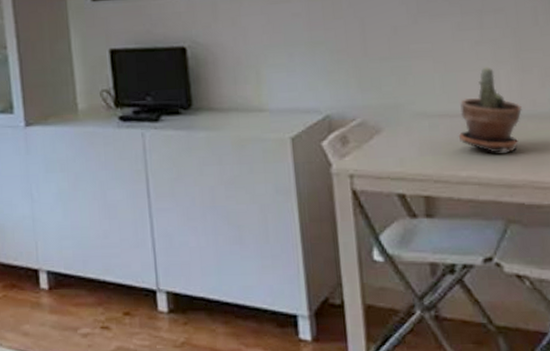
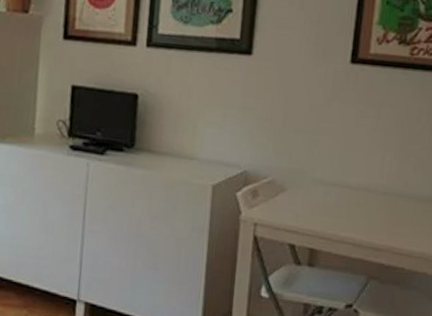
potted plant: present [458,67,522,153] -> none [344,150,396,222]

